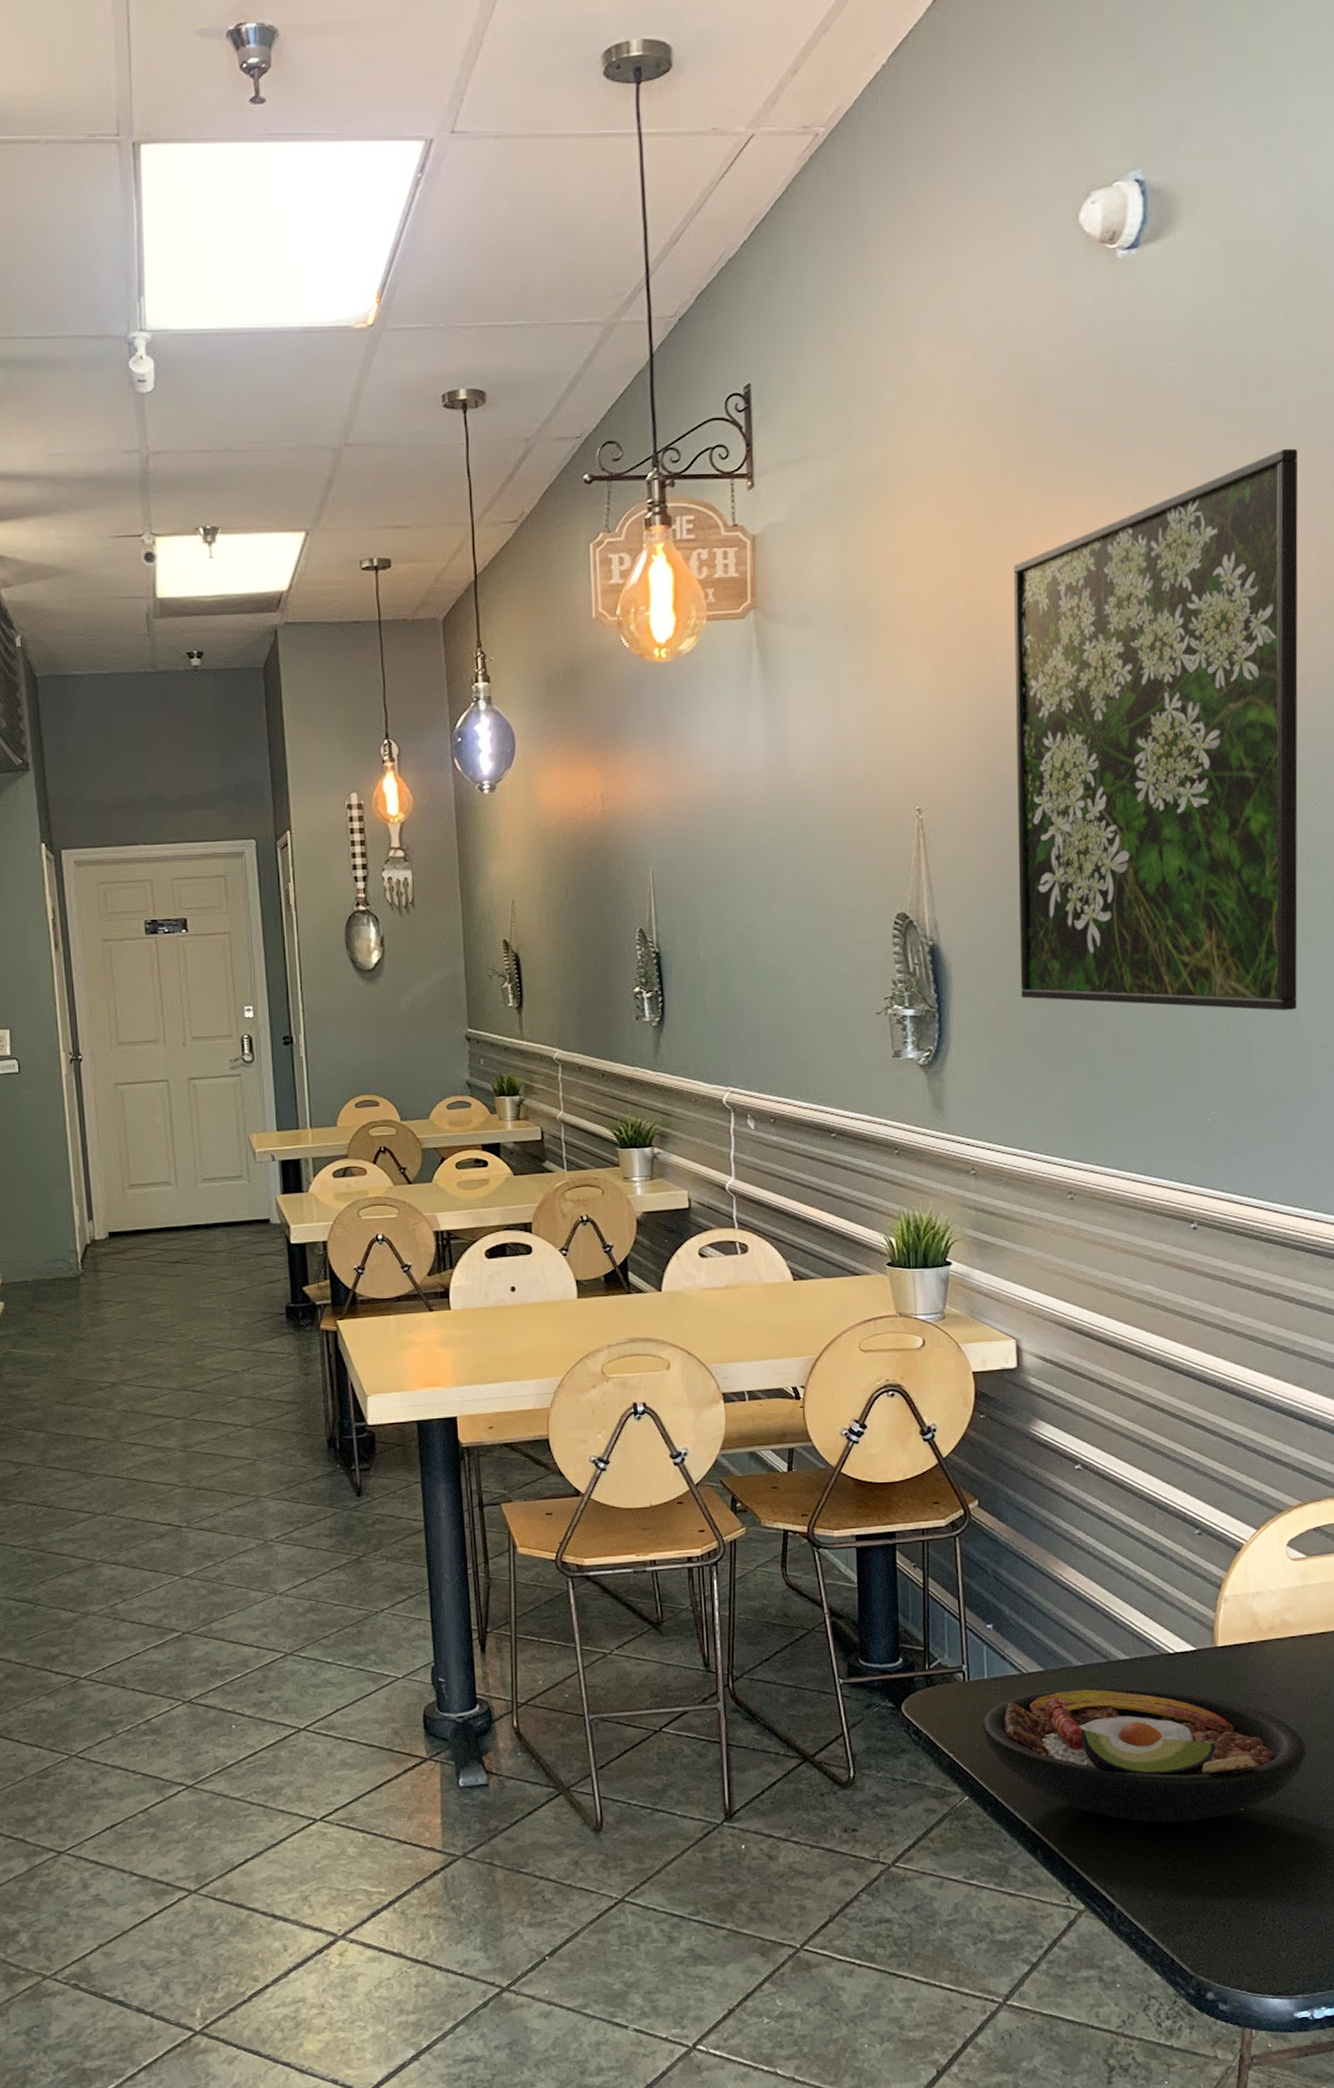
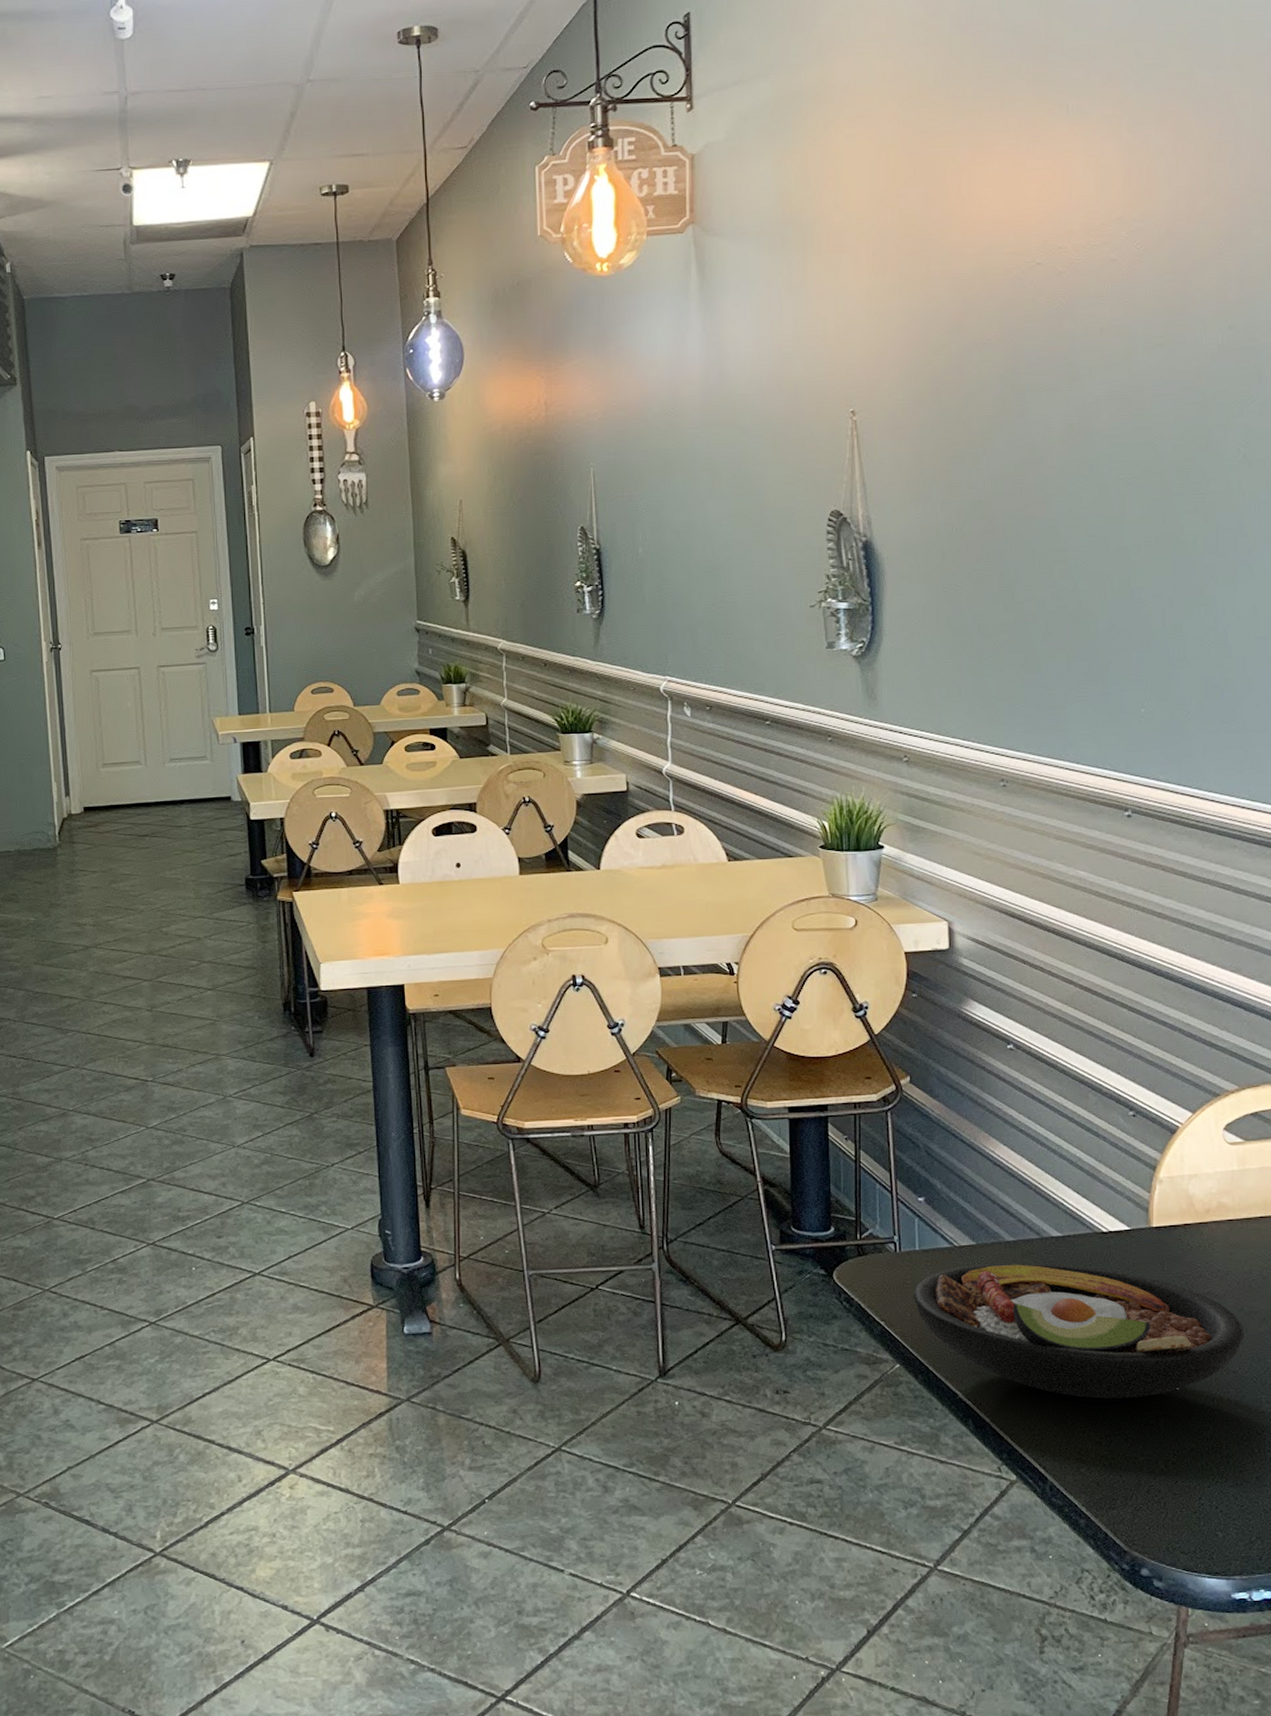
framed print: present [1013,448,1298,1011] -> none [947,57,1235,605]

